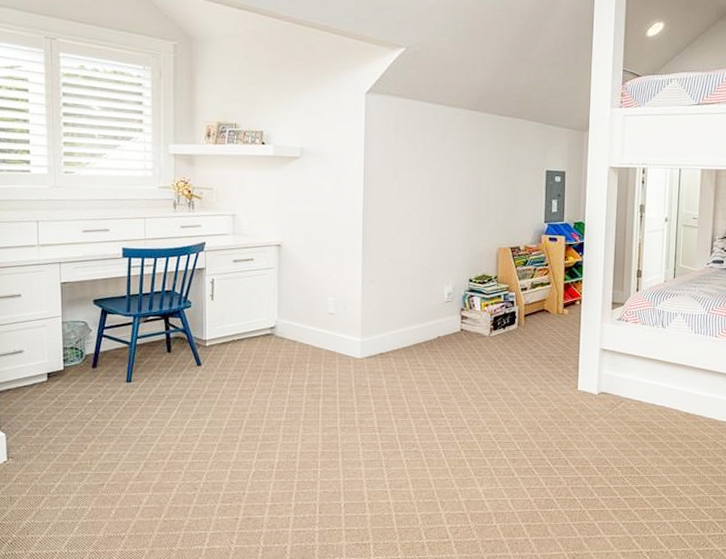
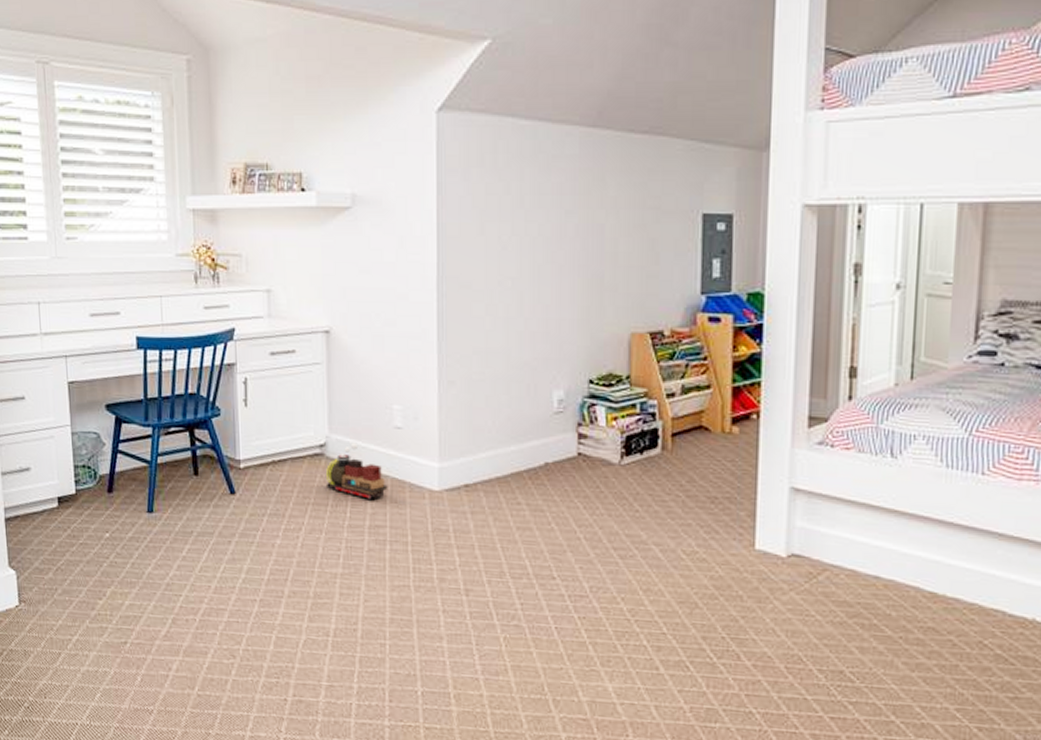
toy train: none [275,325,323,367] -> present [326,442,388,501]

